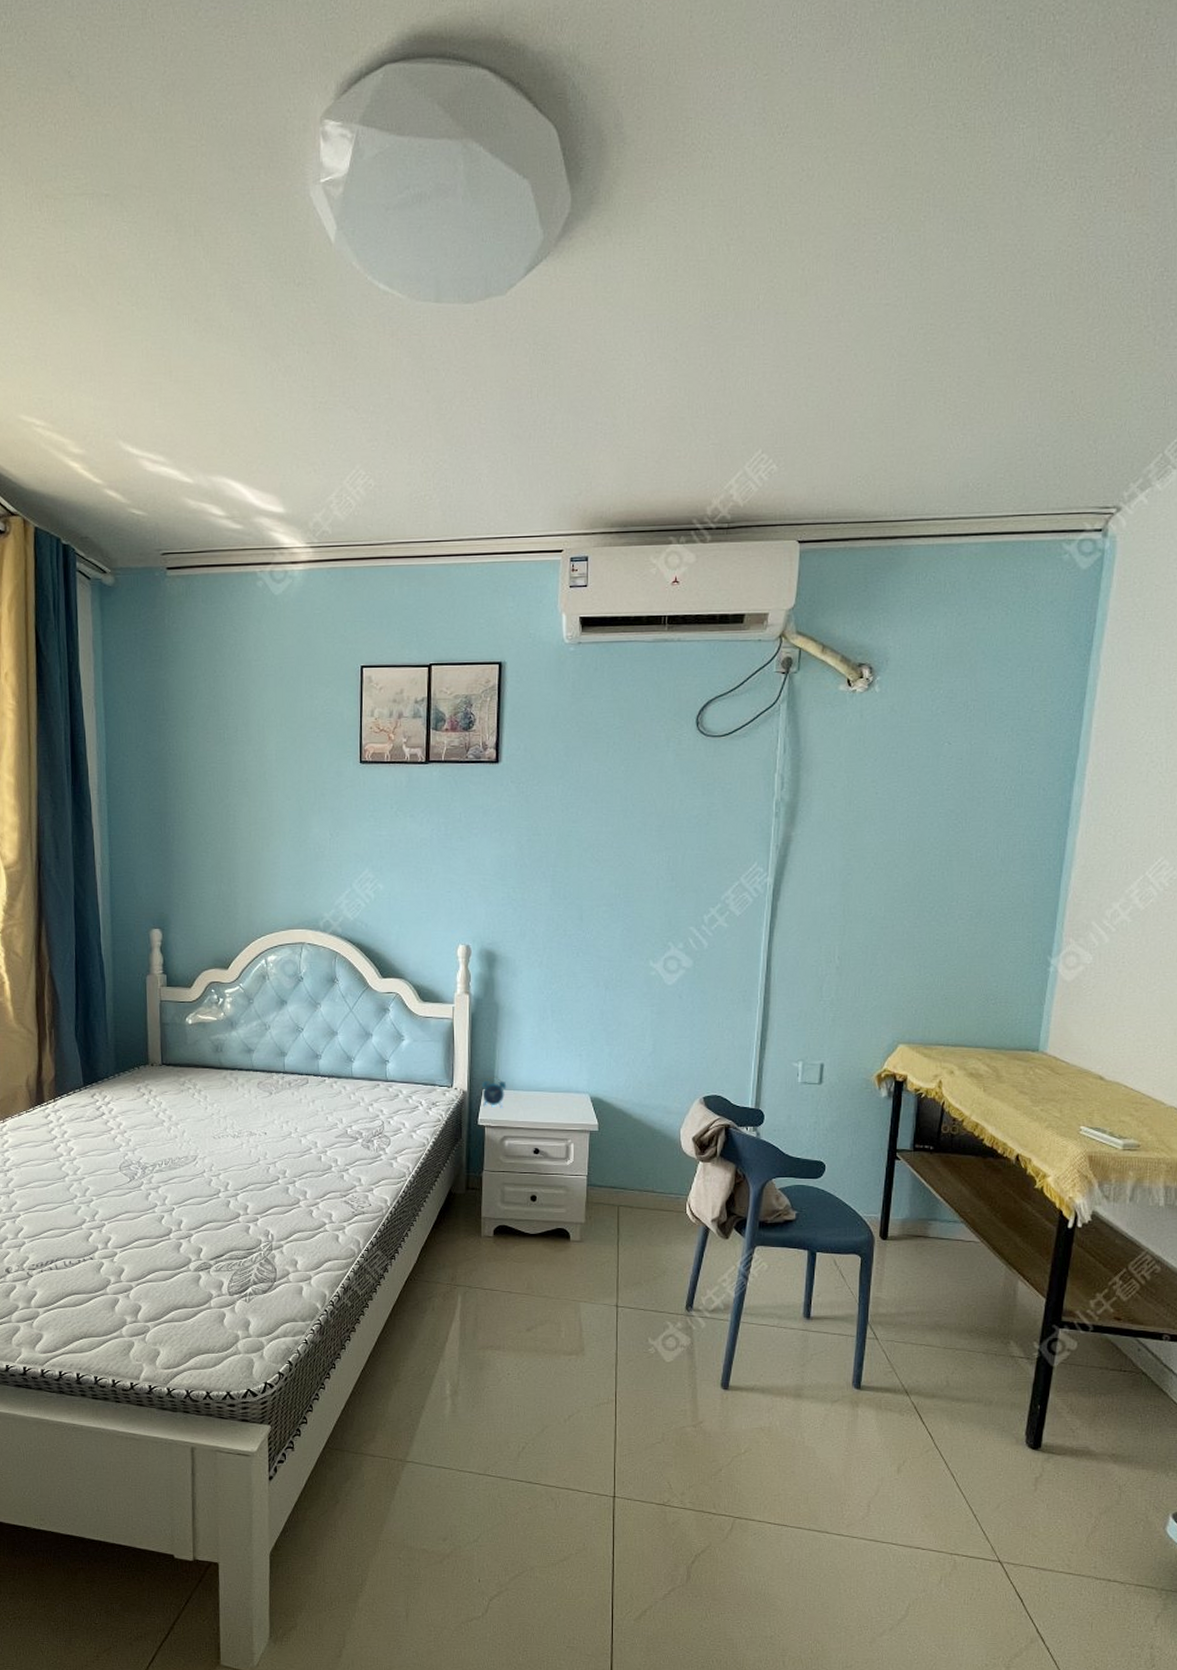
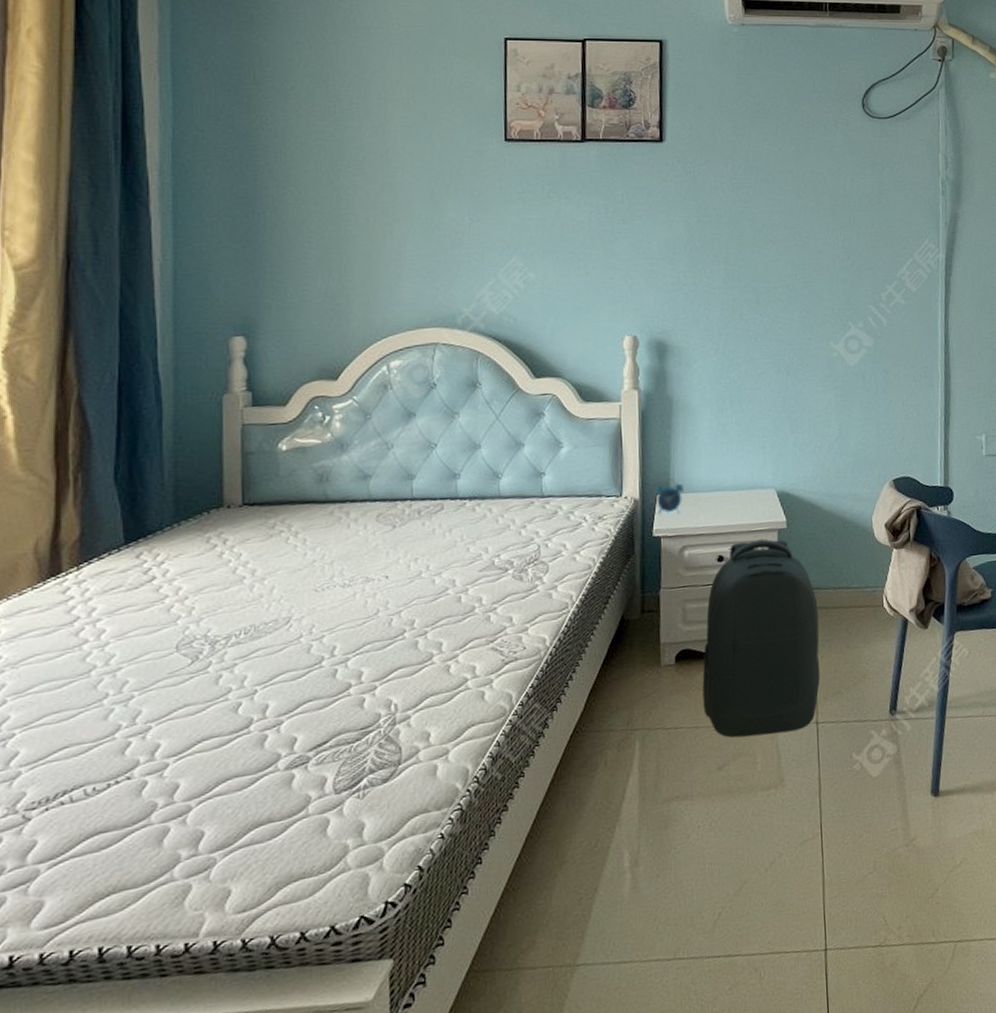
backpack: none [516,1138,624,1310] -> present [702,539,821,738]

